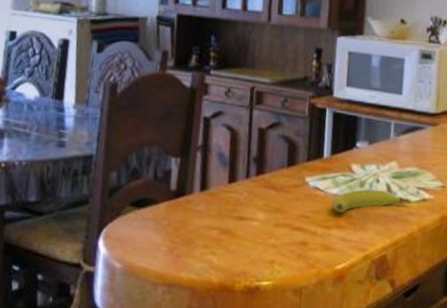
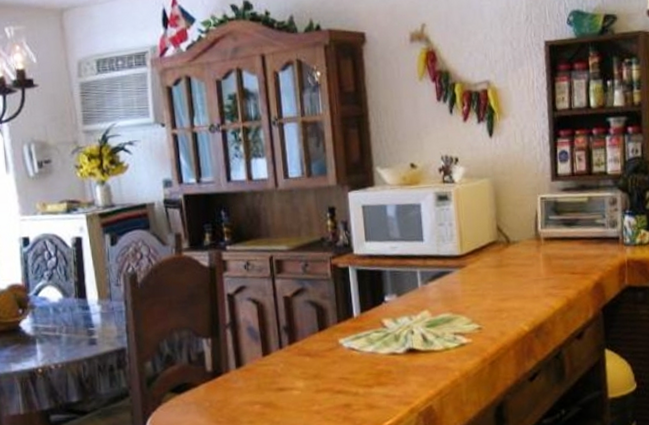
fruit: present [331,189,411,213] -> none [369,341,449,370]

